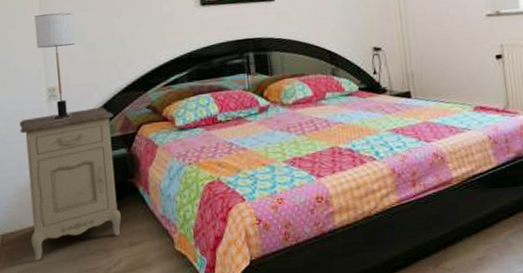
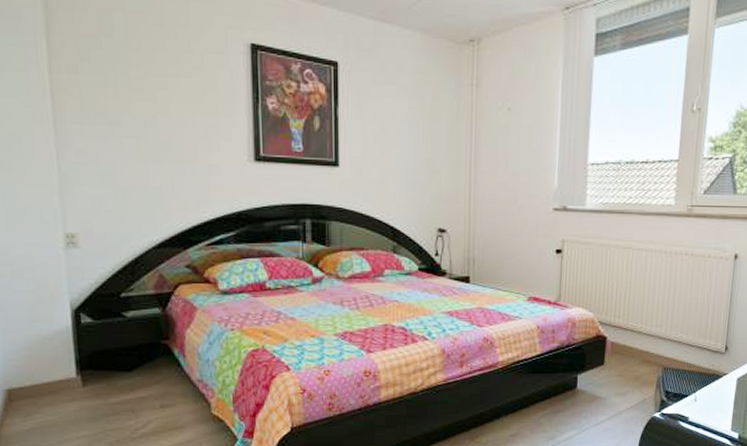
nightstand: present [19,106,121,261] -> none [29,260,152,418]
table lamp: present [34,13,76,120] -> none [48,147,101,270]

